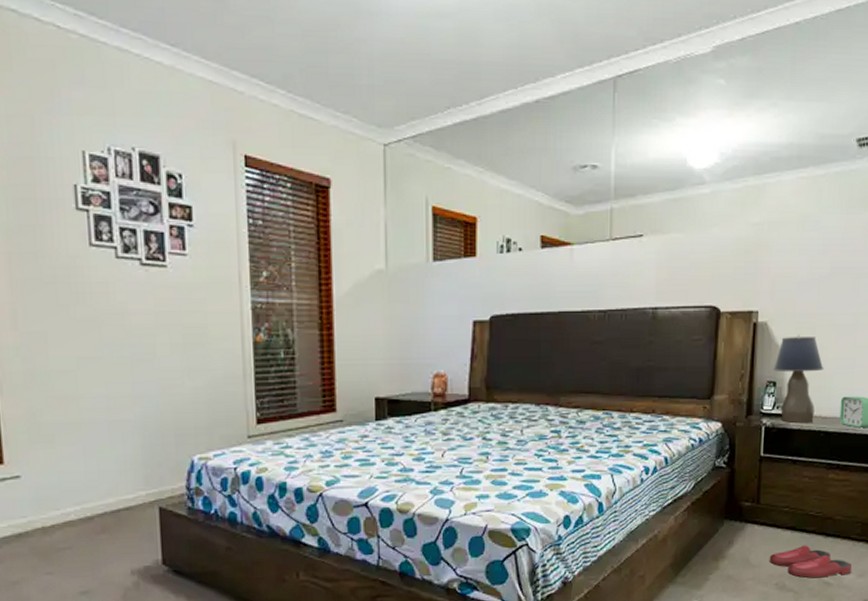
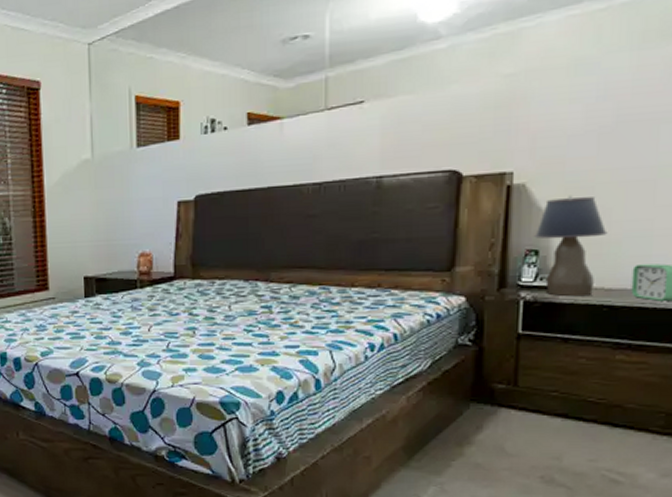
slippers: present [769,545,852,578] -> none [531,435,652,474]

